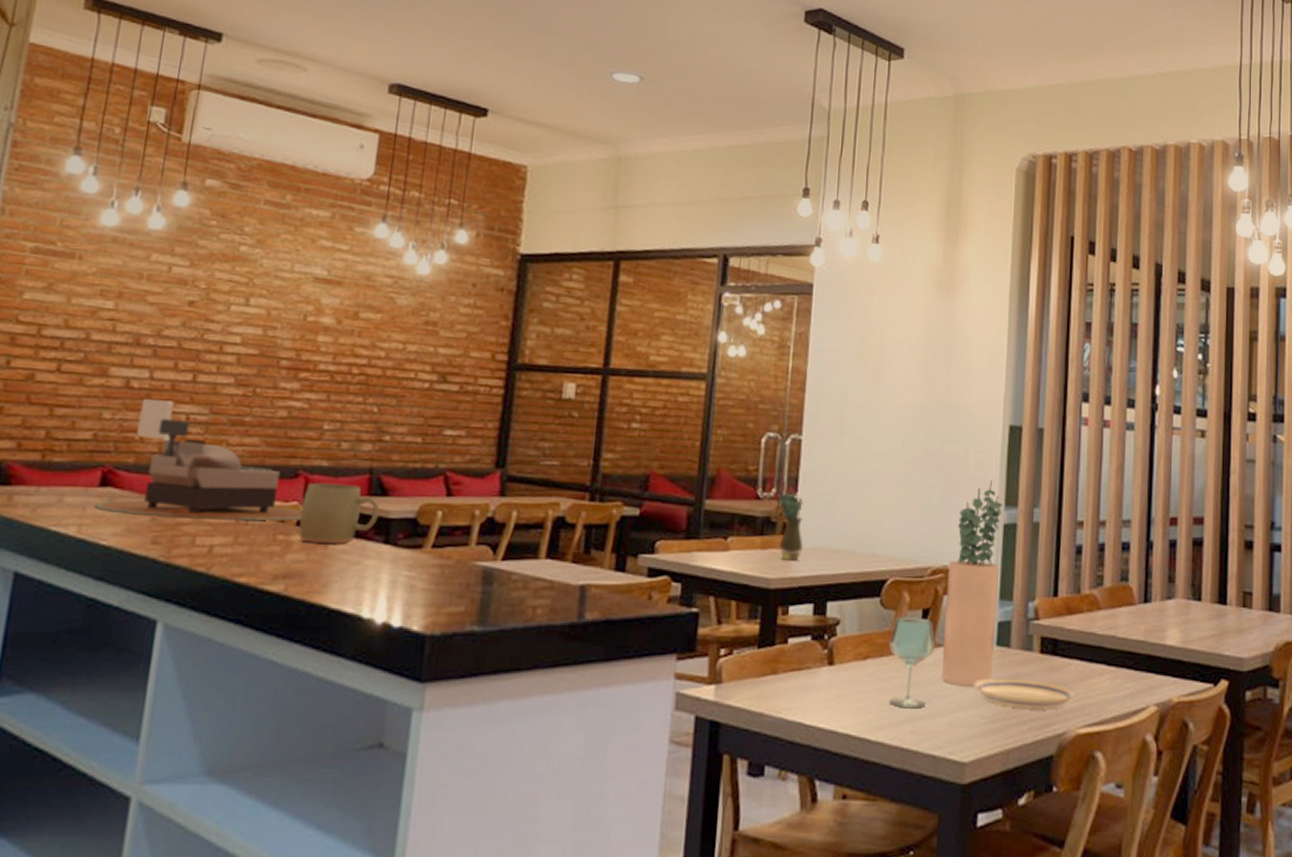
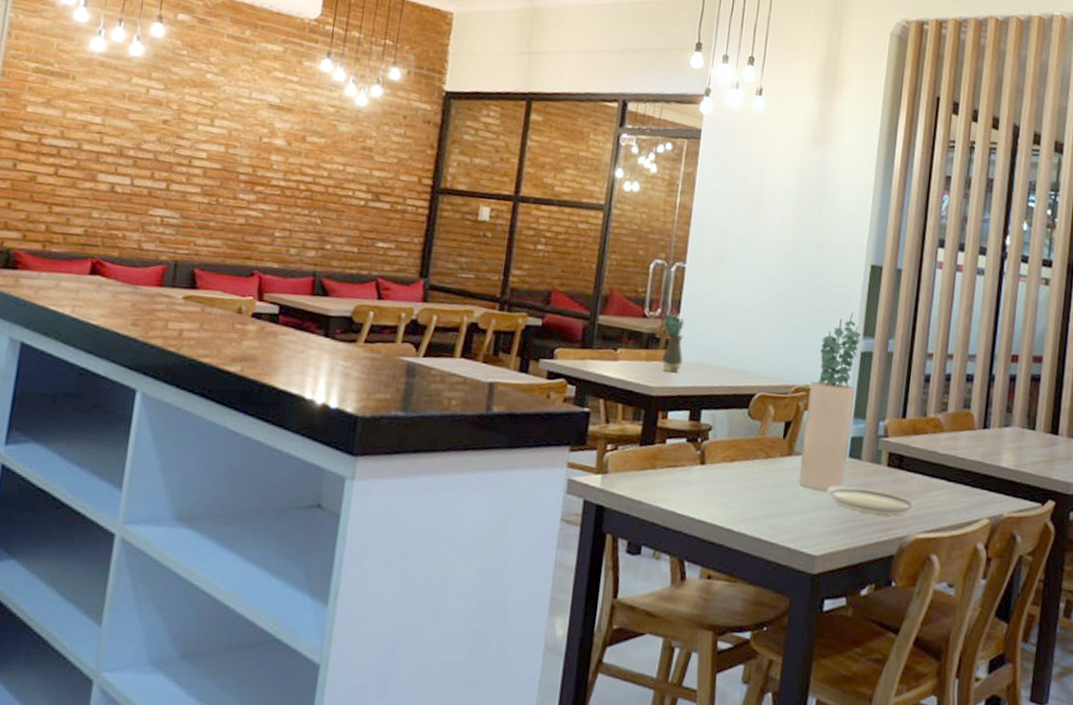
cash register: present [95,399,303,522] -> none [86,203,257,313]
mug: present [298,482,380,544] -> none [253,281,321,335]
wine glass: present [889,617,936,709] -> none [752,427,795,507]

